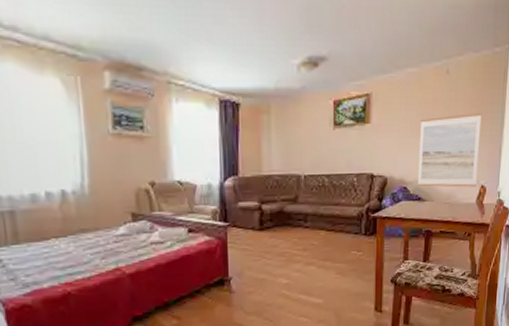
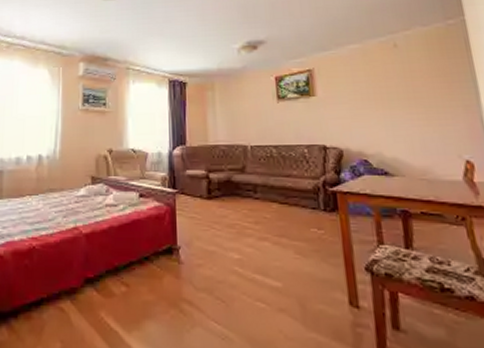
wall art: present [417,112,482,188] -> none [373,82,459,162]

